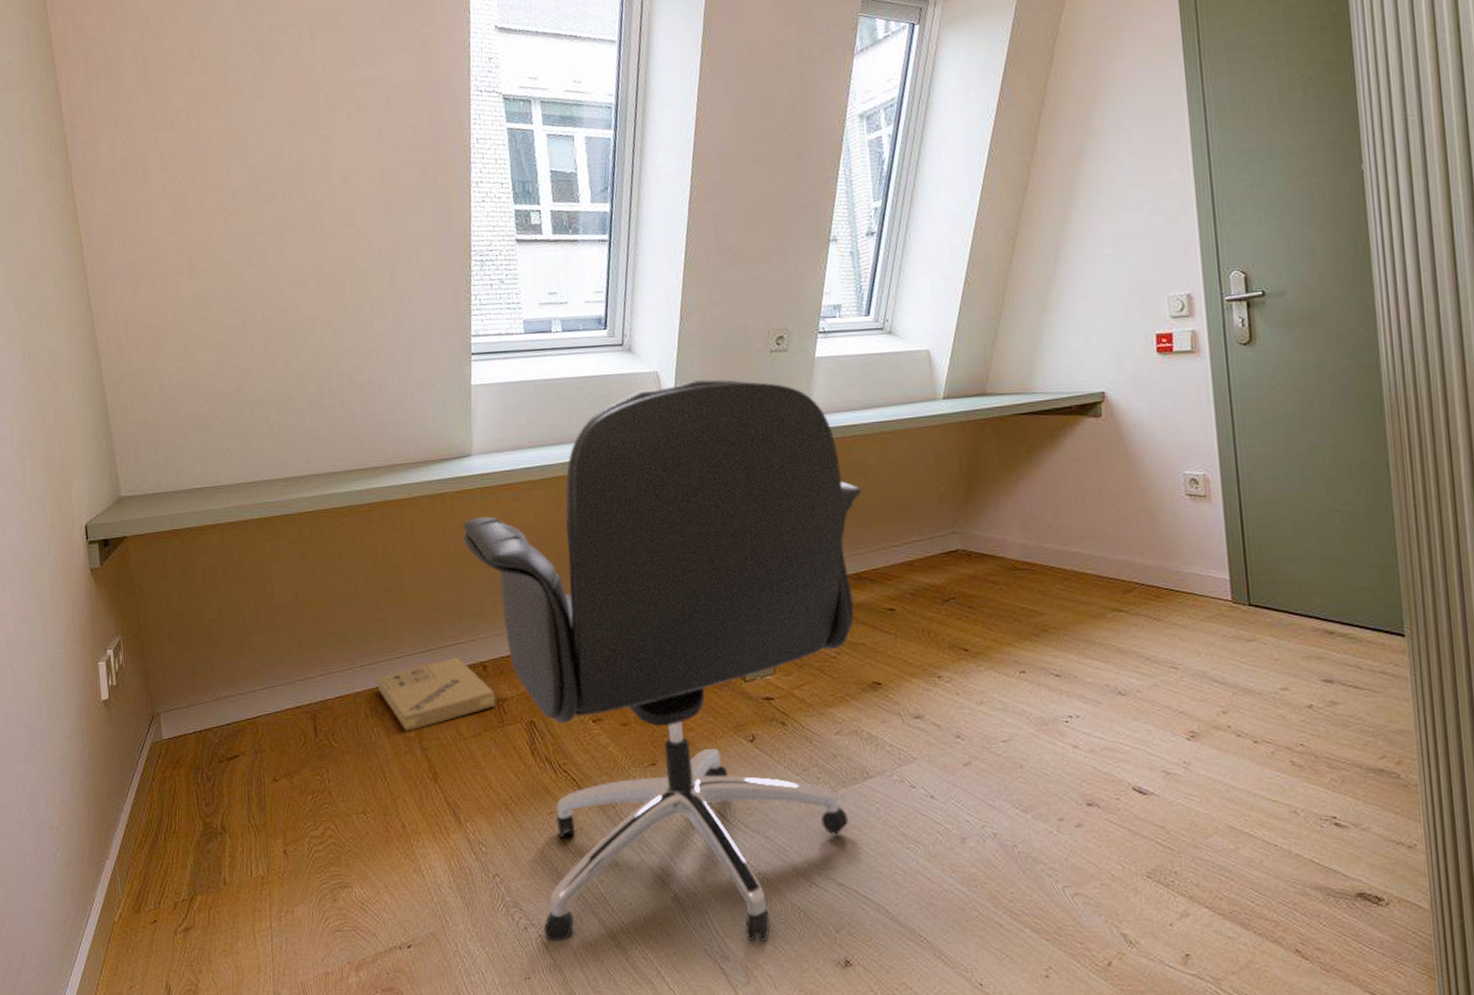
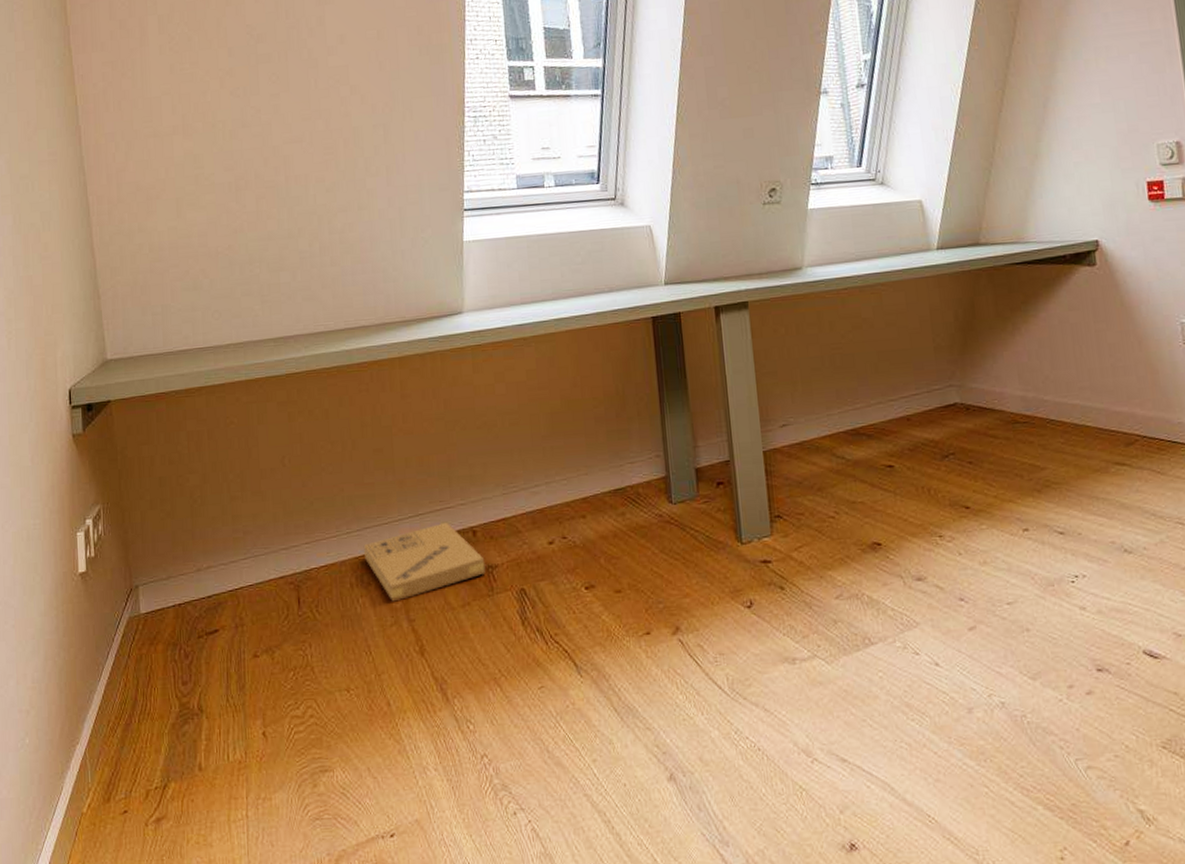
office chair: present [463,379,862,942] -> none [453,233,858,828]

